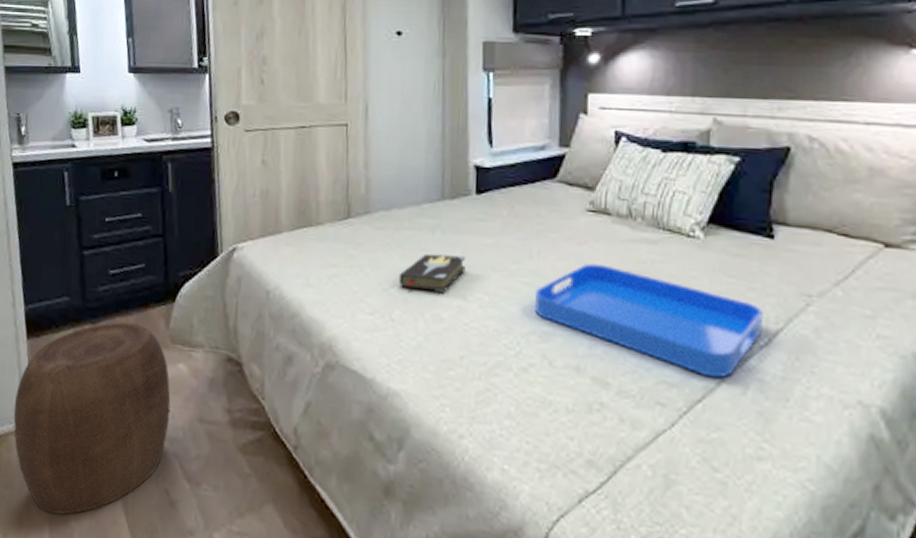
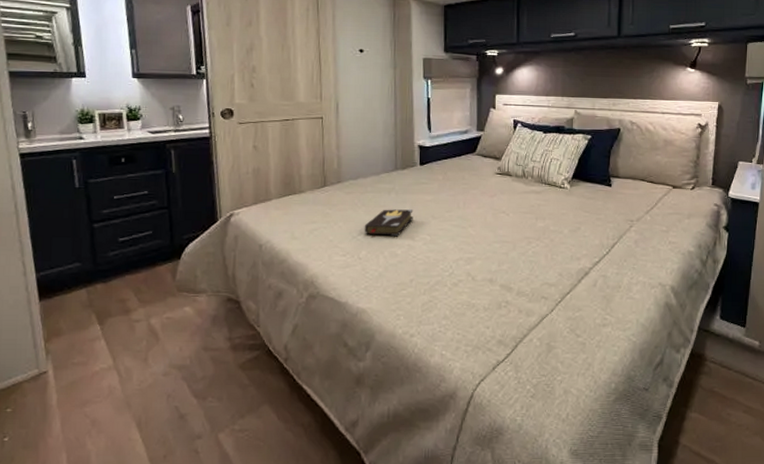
stool: present [13,322,171,515] -> none [27,279,179,442]
serving tray: present [535,263,764,379] -> none [462,209,606,278]

